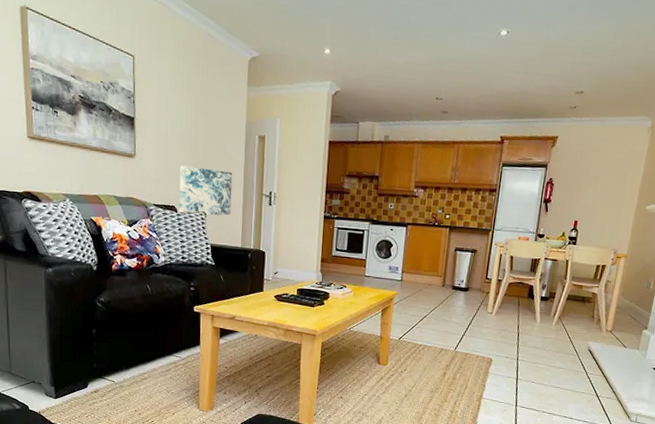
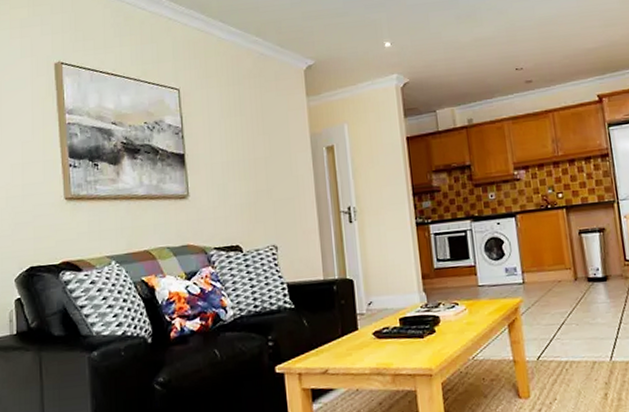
wall art: present [178,166,233,216] -> none [241,193,306,254]

